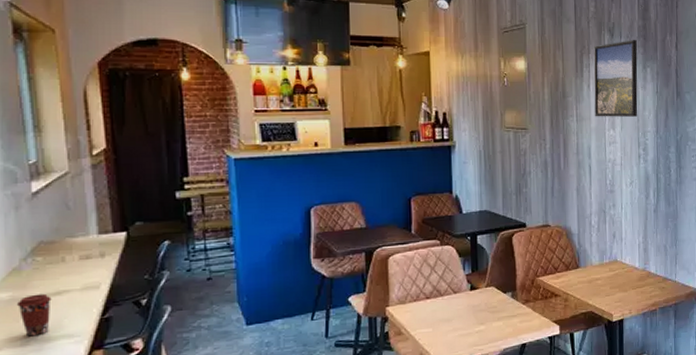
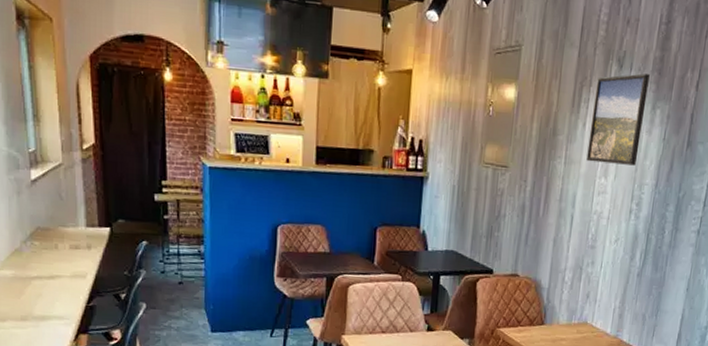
coffee cup: present [16,293,52,337] -> none [17,275,46,313]

